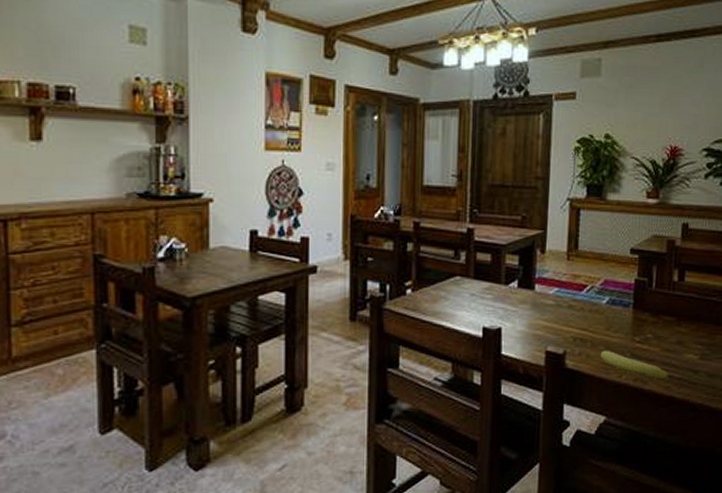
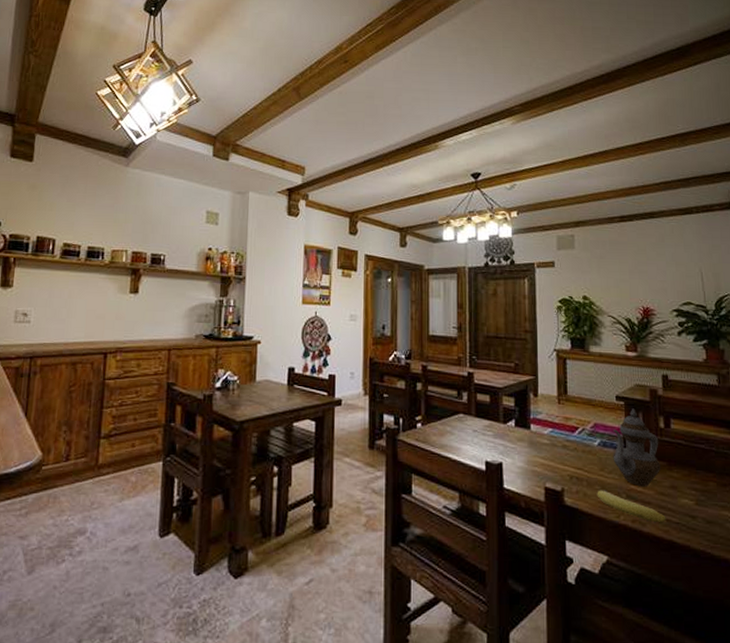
teapot: none [620,262,671,345] -> present [613,408,661,487]

